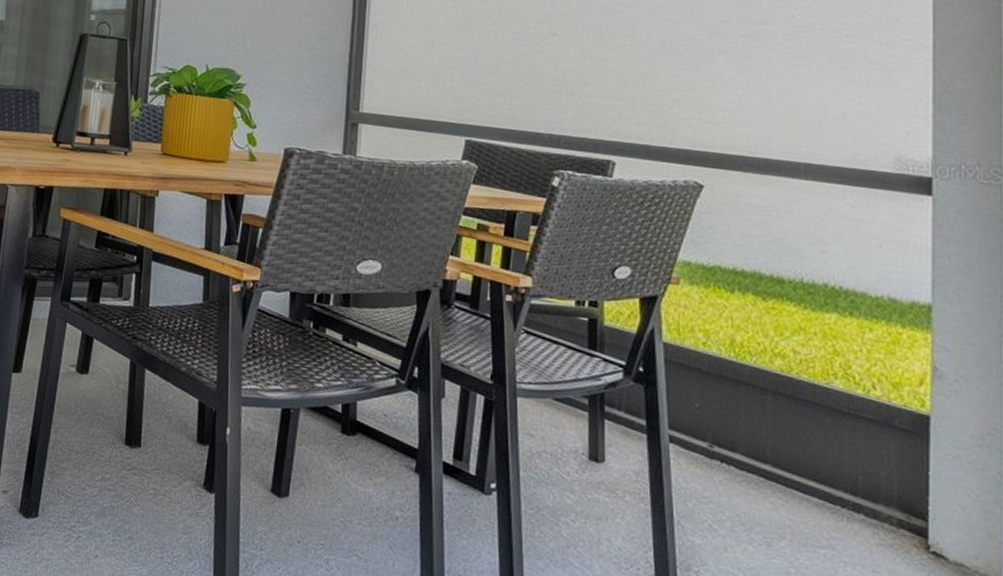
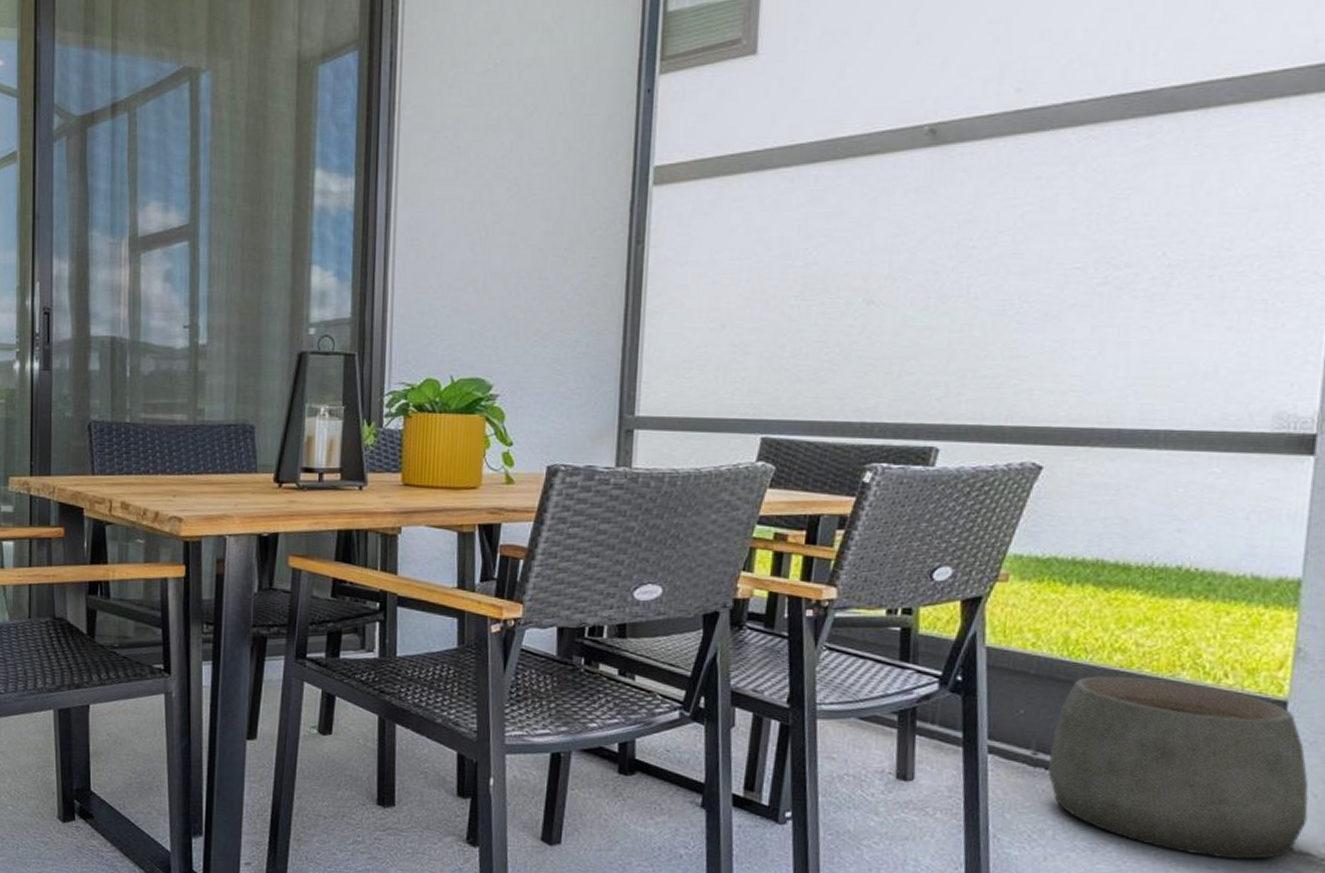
planter pot: none [723,377,958,567] -> present [1047,676,1309,860]

